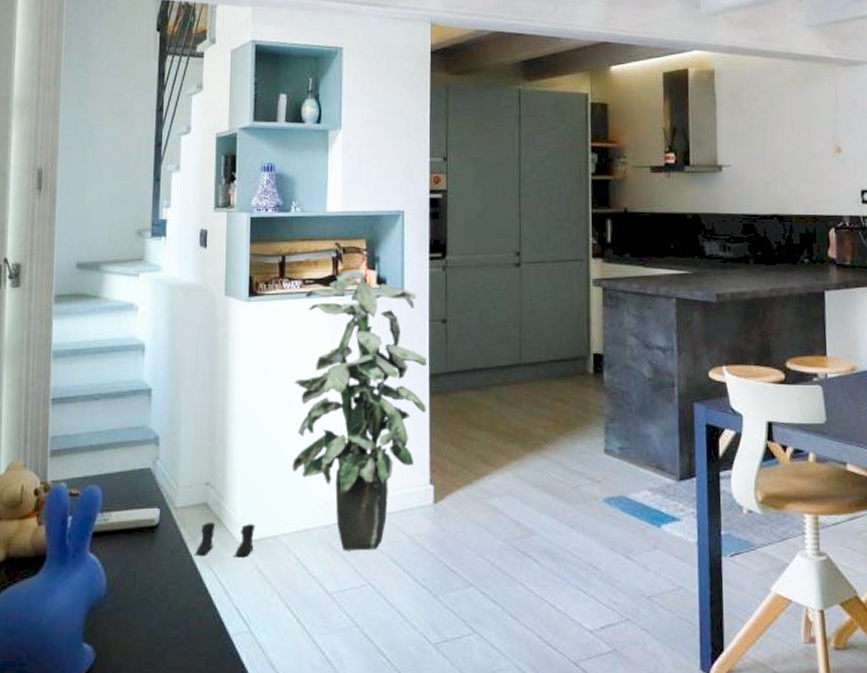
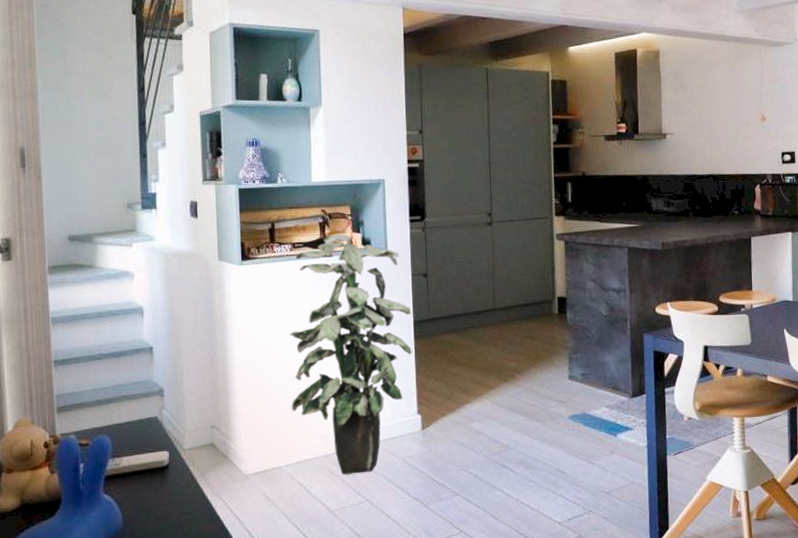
boots: present [194,522,256,558] -> none [204,458,261,490]

